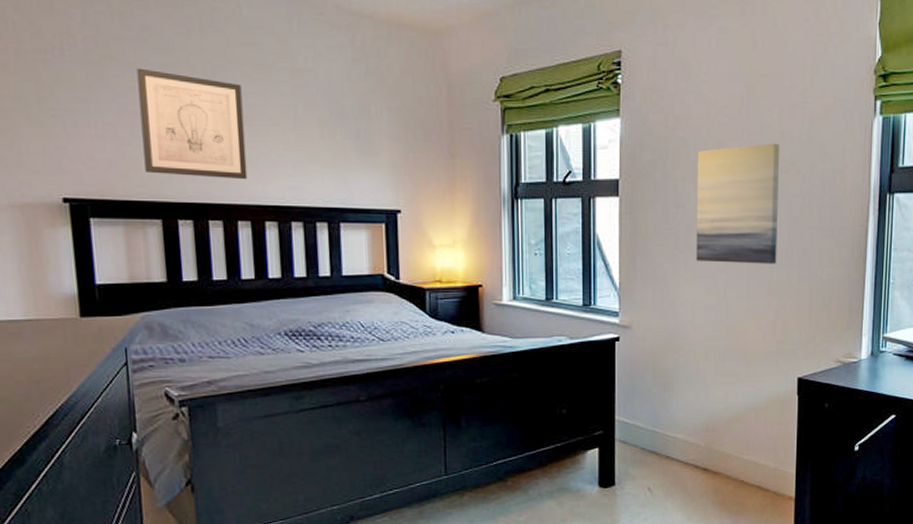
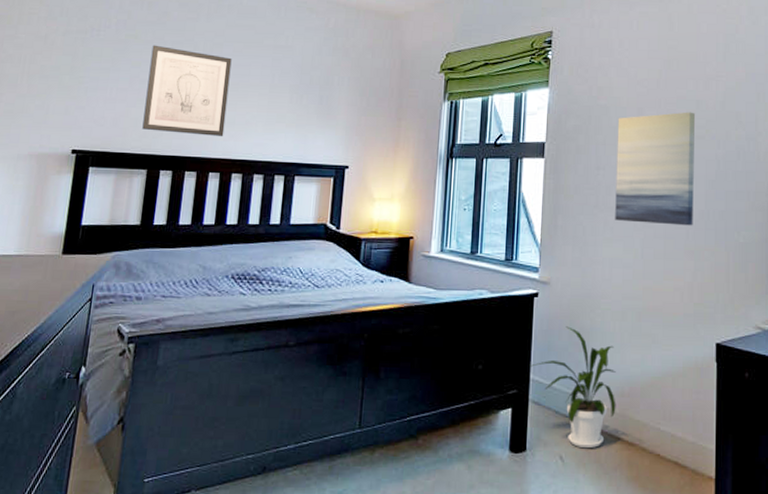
house plant: none [614,368,701,480] -> present [530,326,616,449]

